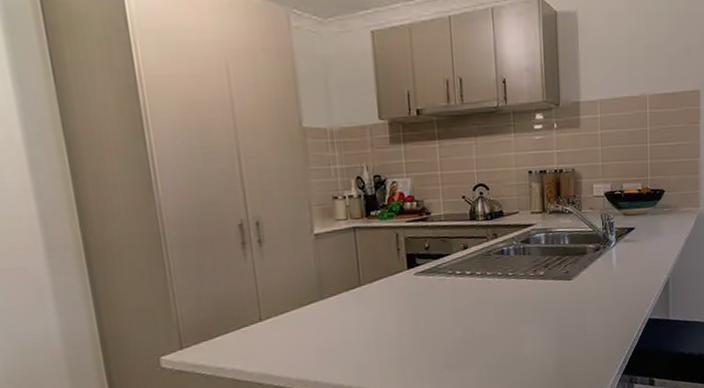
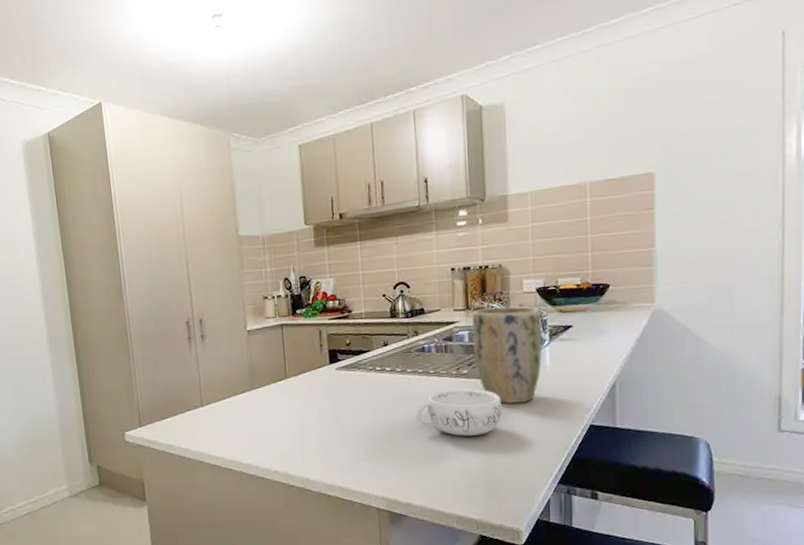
decorative bowl: none [496,289,575,336] -> present [417,388,502,436]
plant pot: none [548,209,609,303] -> present [472,306,542,404]

